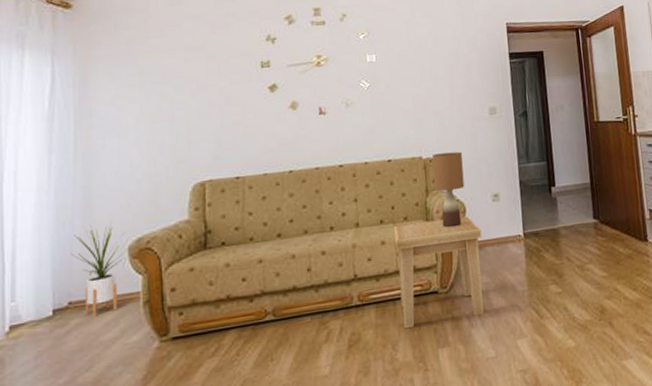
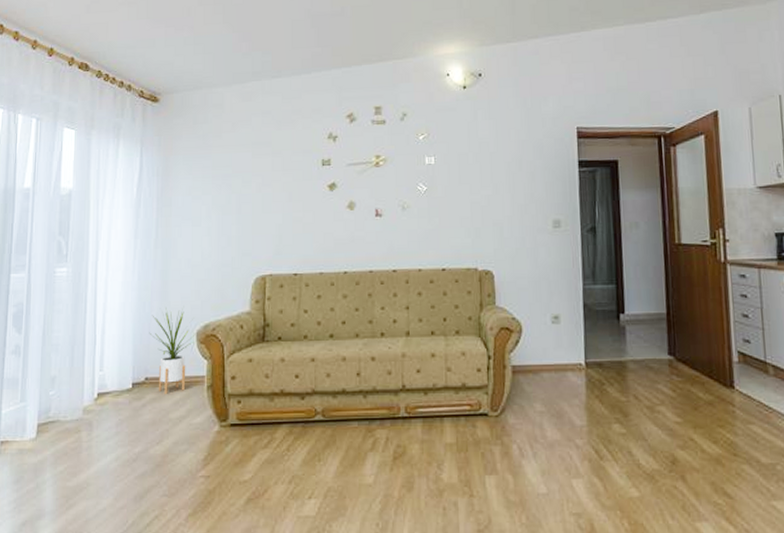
side table: present [393,216,484,329] -> none [444,337,538,449]
table lamp: present [432,151,465,228] -> none [488,266,522,347]

